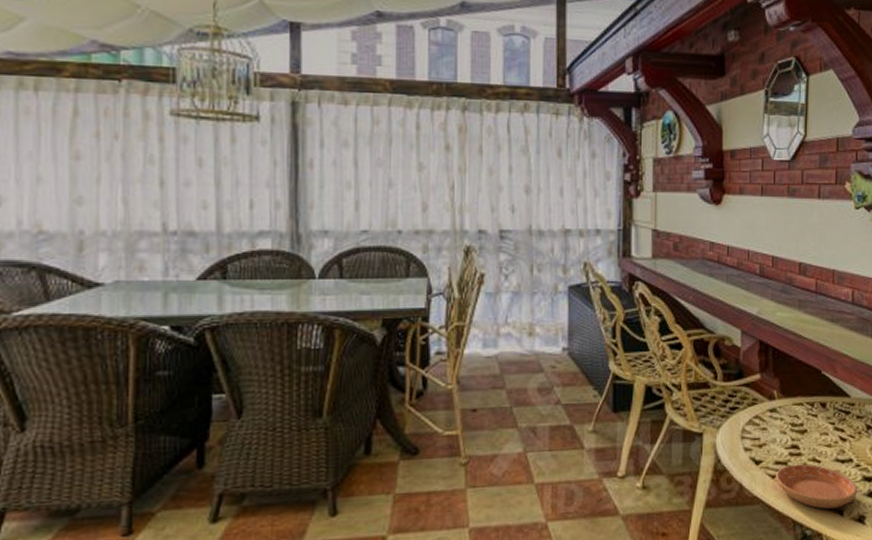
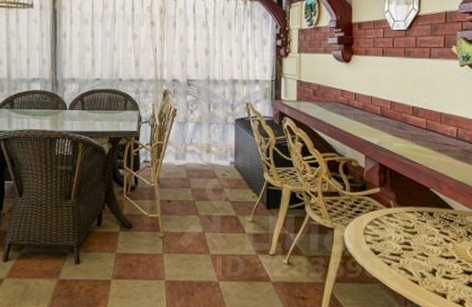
saucer: present [776,464,858,509] -> none [391,257,459,292]

